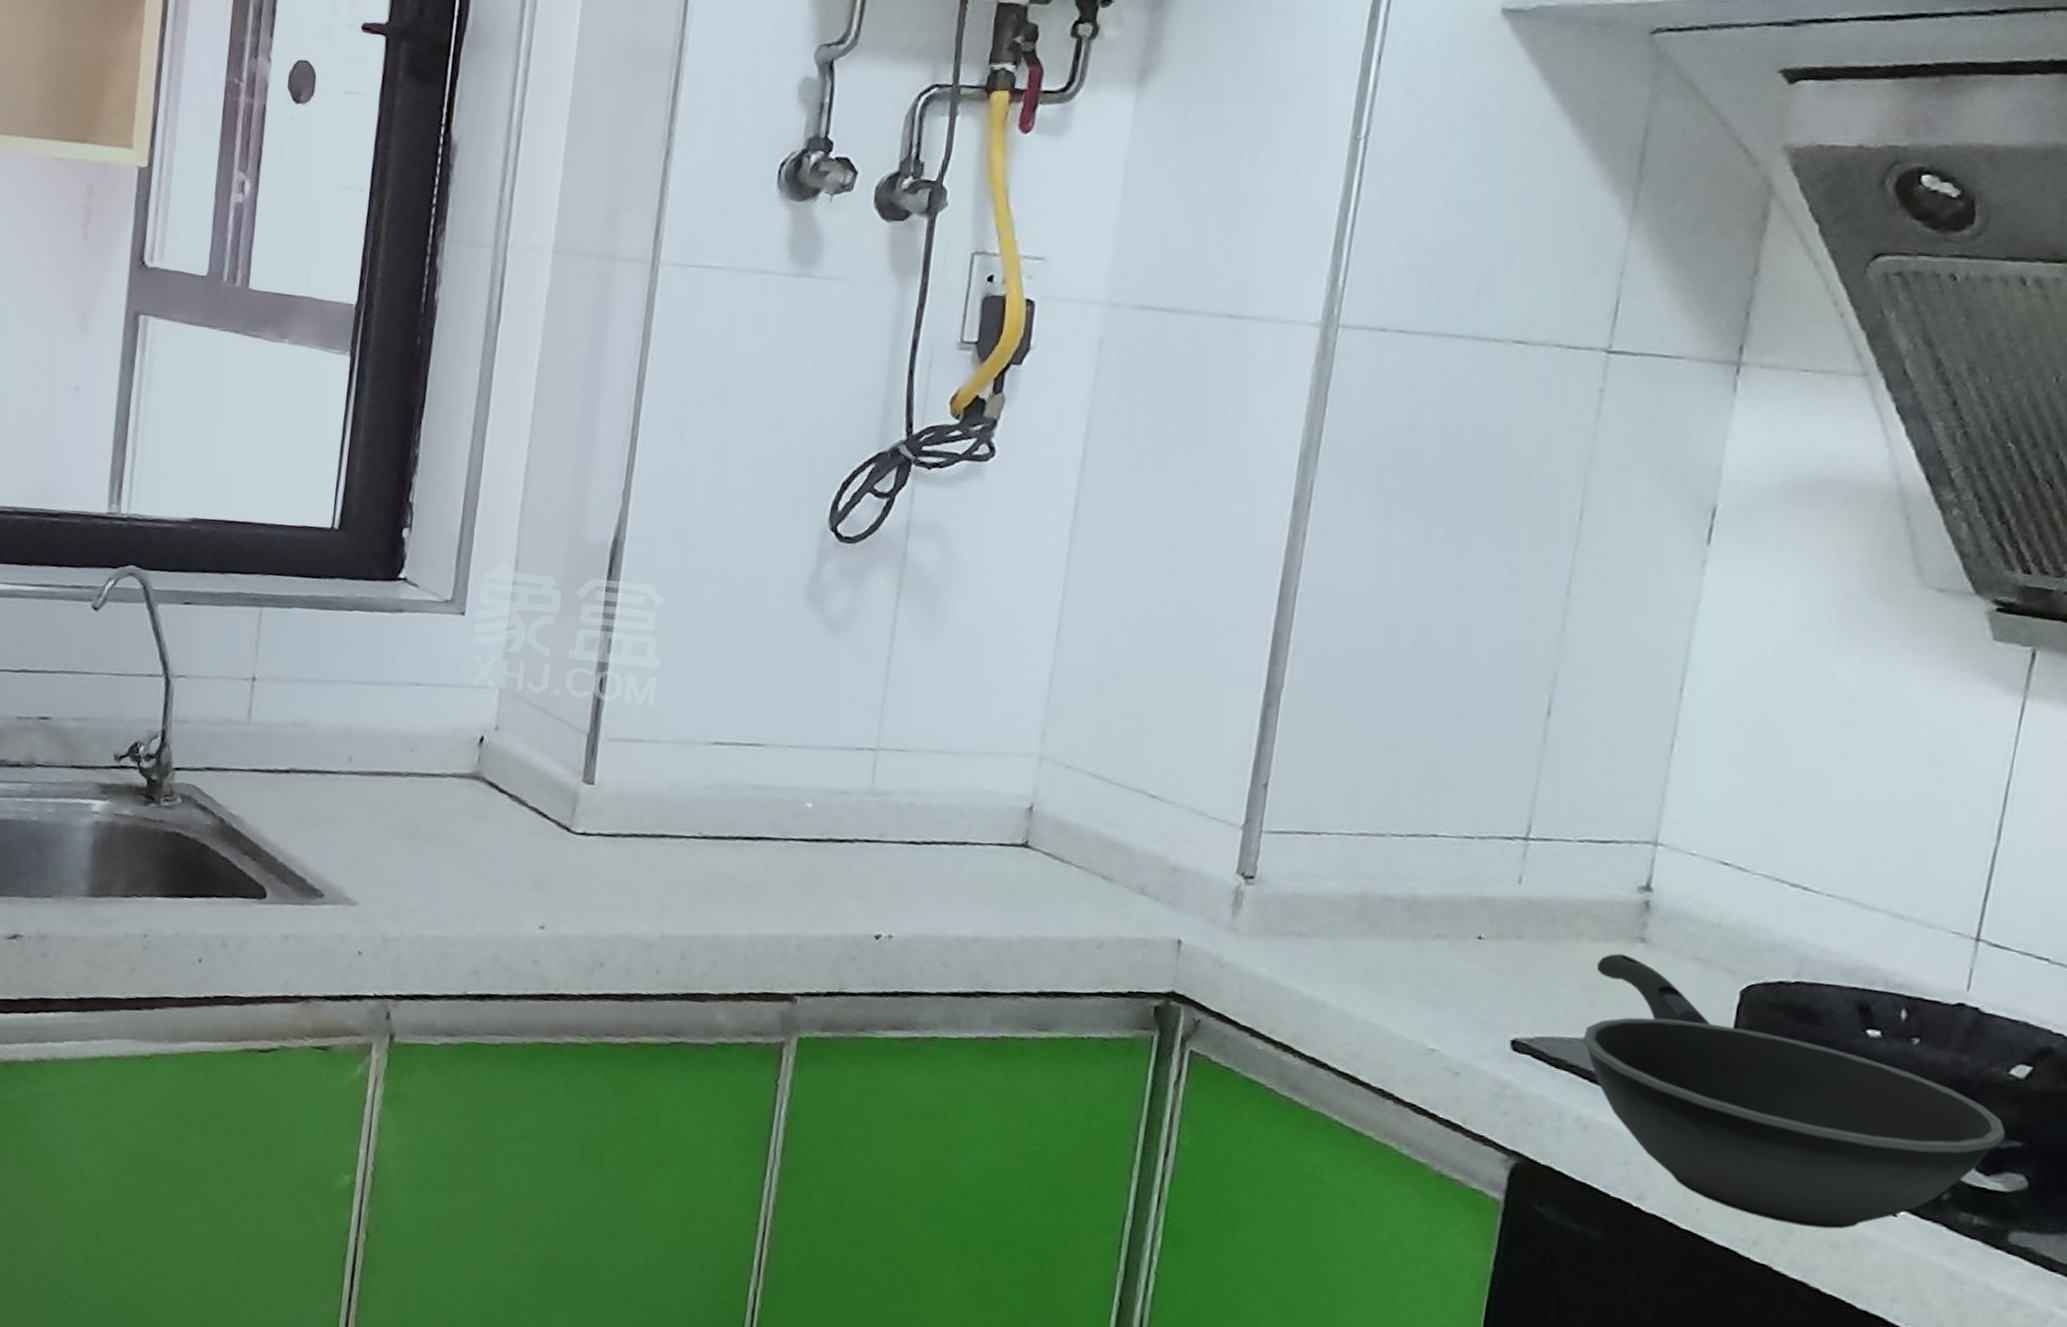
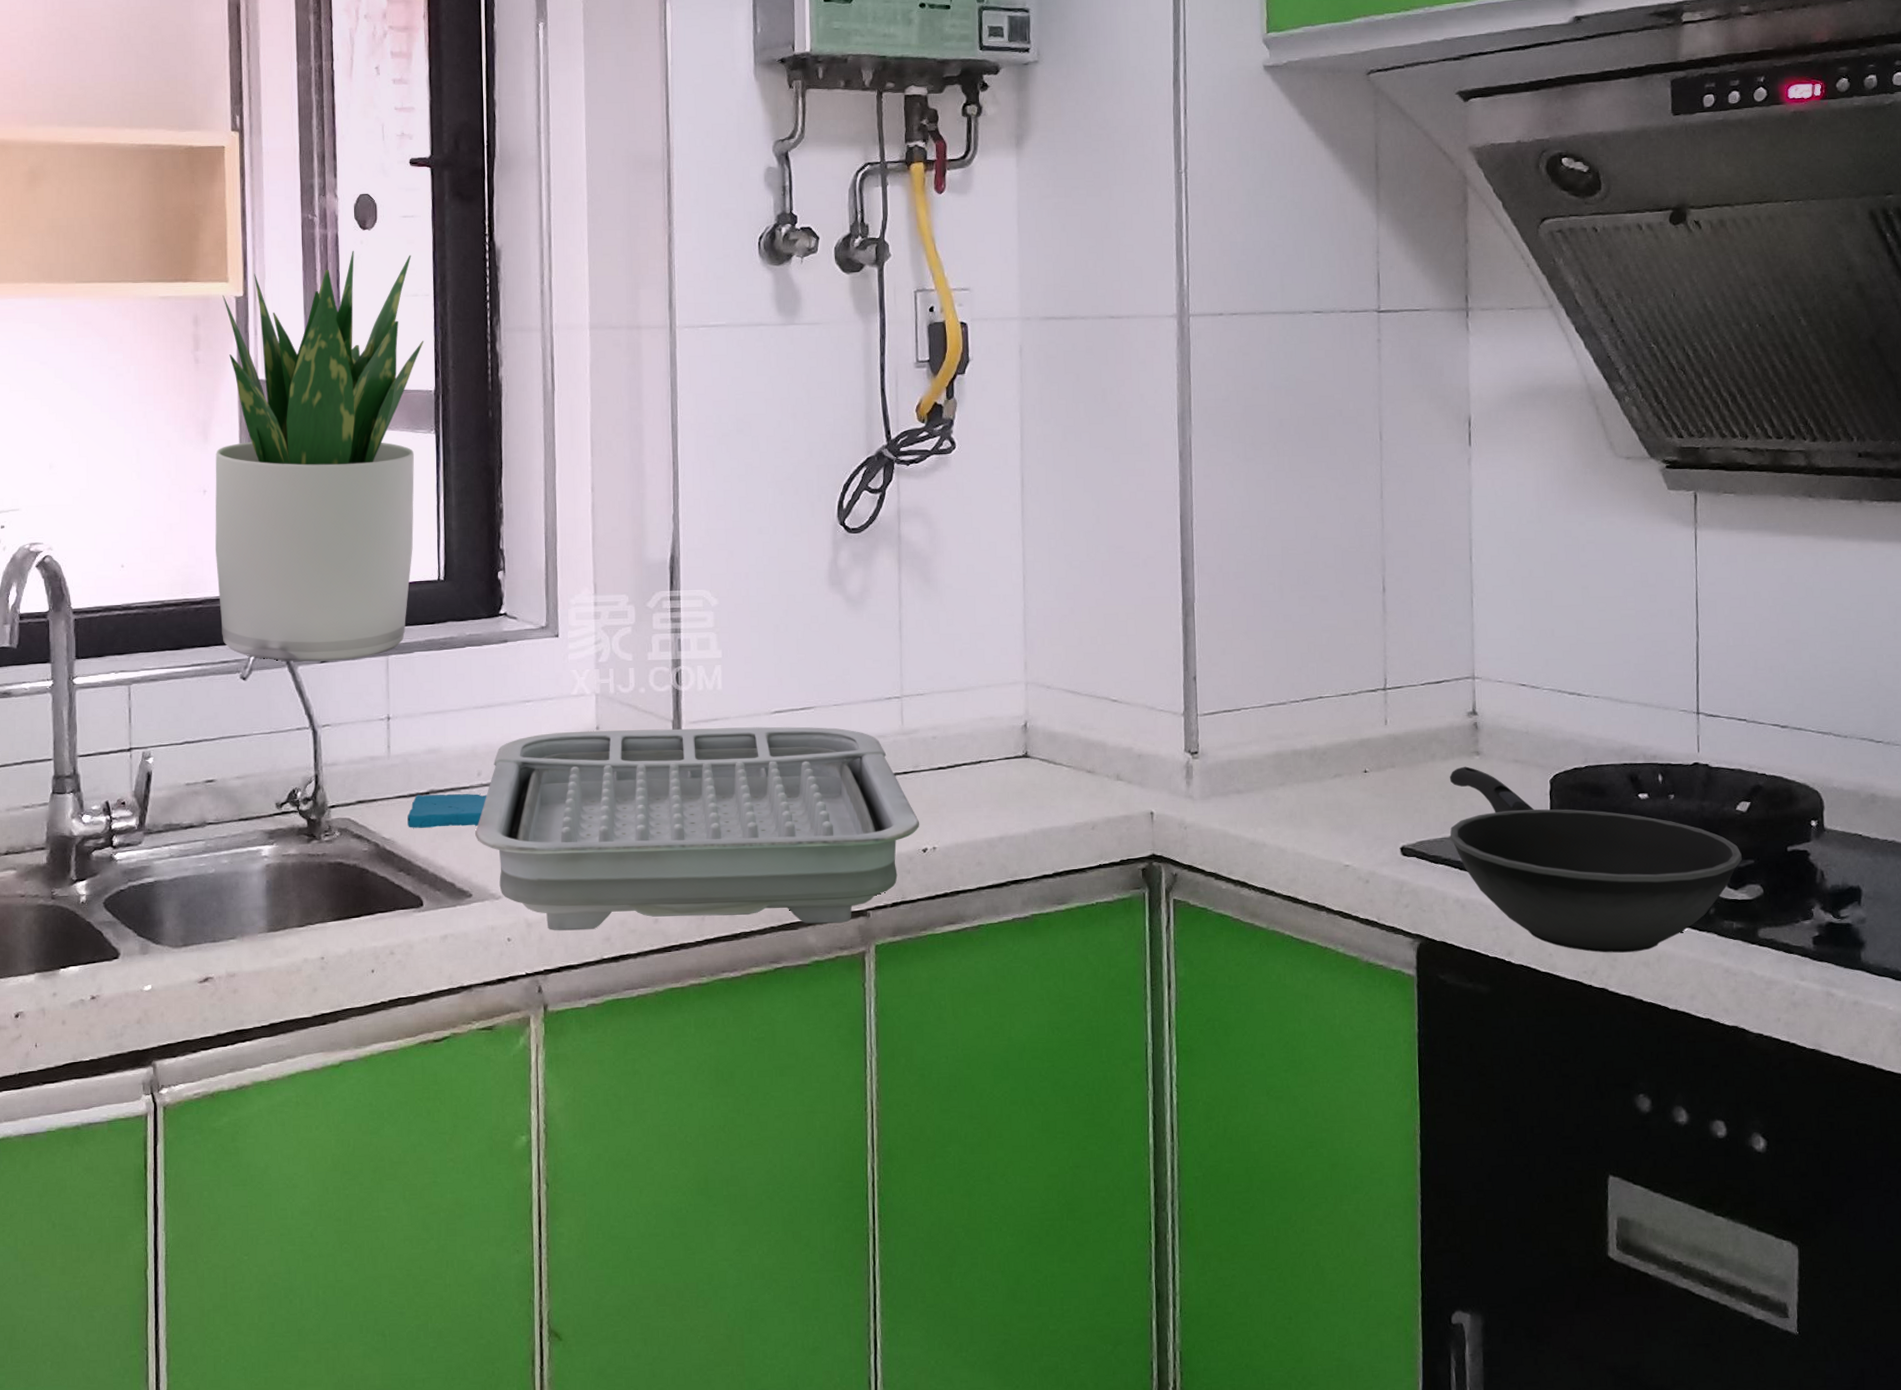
planter: none [77,126,352,606] -> present [215,250,424,662]
sponge: none [260,771,356,818] -> present [407,793,487,828]
dish rack: none [336,725,877,1005] -> present [475,726,920,931]

